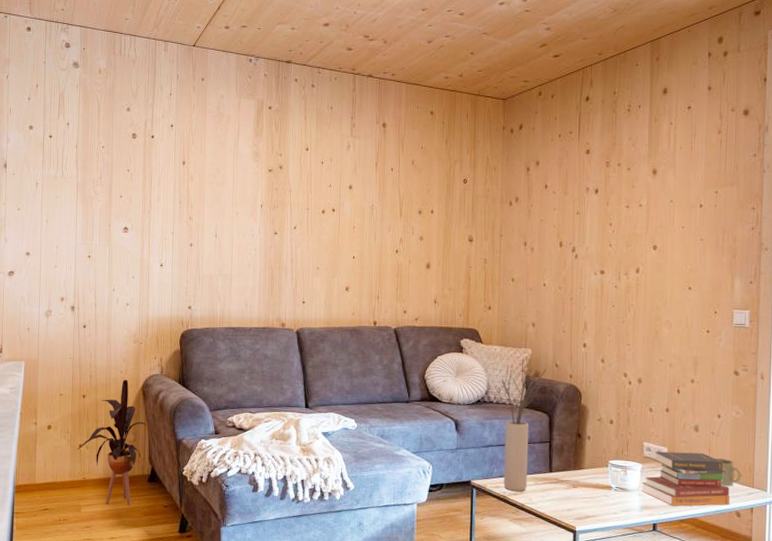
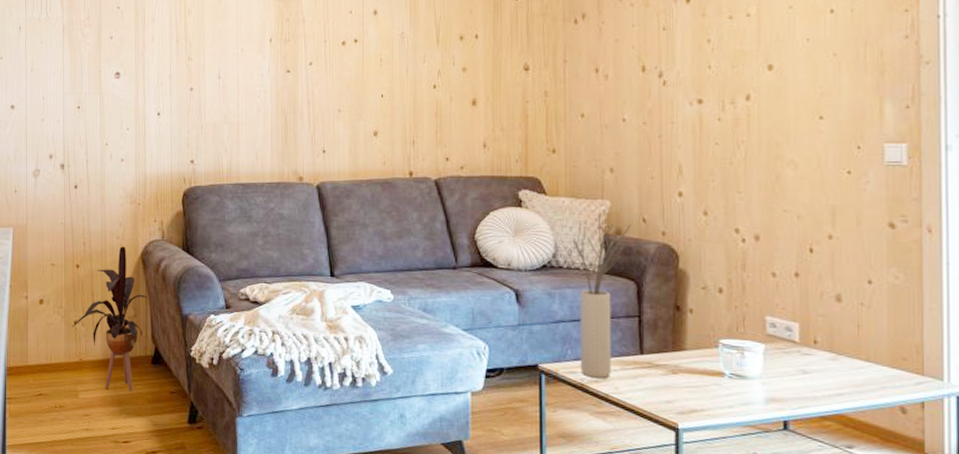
books: present [641,451,730,507] -> none [765,327,891,399]
mug: present [715,458,742,487] -> none [866,337,906,375]

